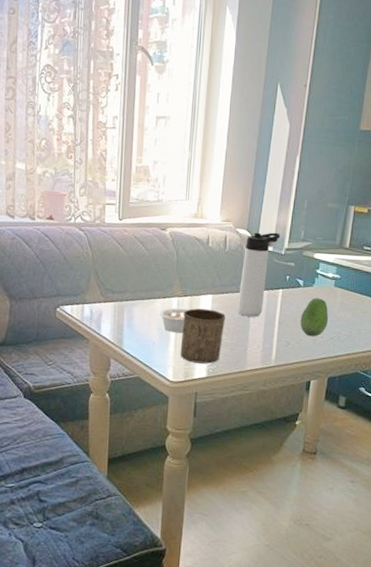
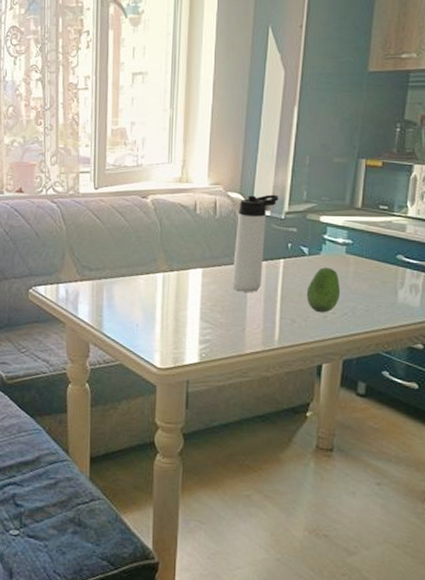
legume: present [158,307,190,334] -> none [142,284,177,313]
cup: present [180,308,225,364] -> none [167,284,218,347]

